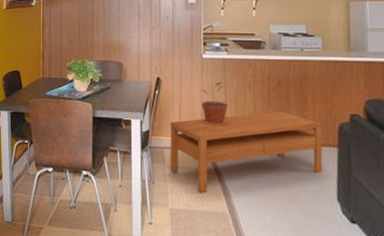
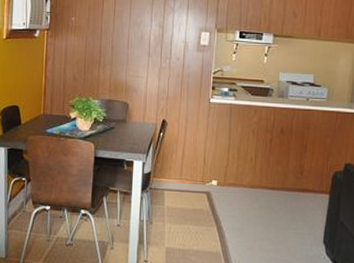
coffee table: present [169,111,323,192] -> none [168,158,318,233]
potted plant: present [201,81,228,124] -> none [205,126,230,169]

